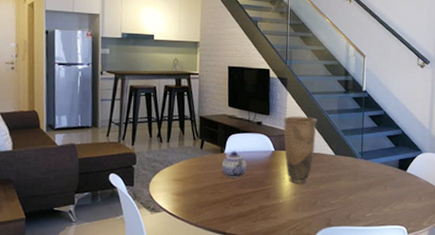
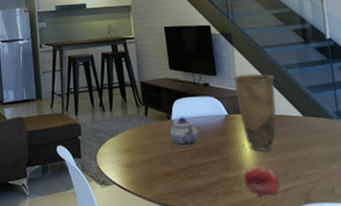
fruit: none [280,197,310,221] -> present [244,167,281,196]

